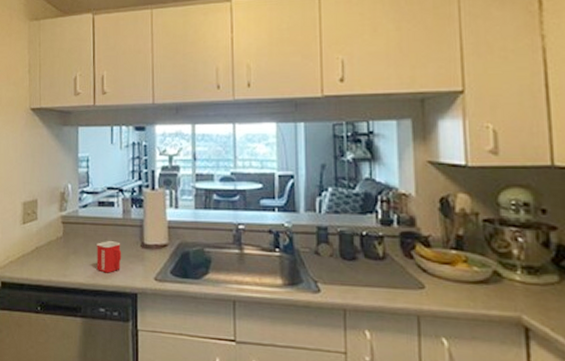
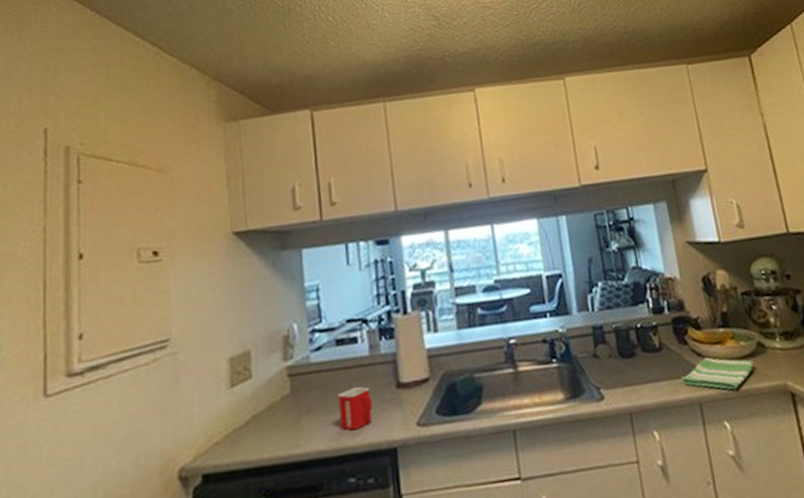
dish towel: none [402,274,485,311] -> present [681,357,754,390]

